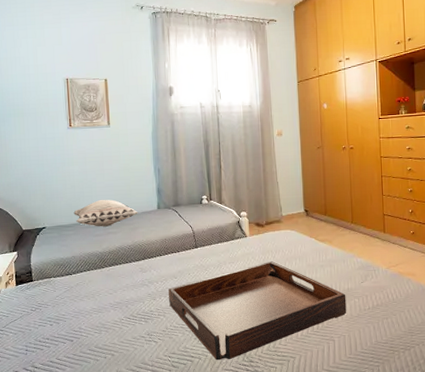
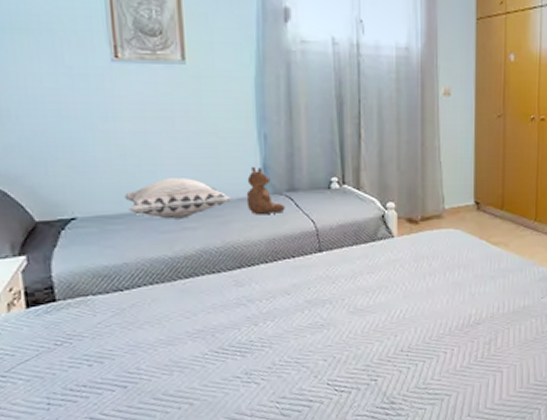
teddy bear: none [147,190,172,223] -> present [246,166,285,215]
serving tray: present [168,261,347,361] -> none [277,271,521,404]

